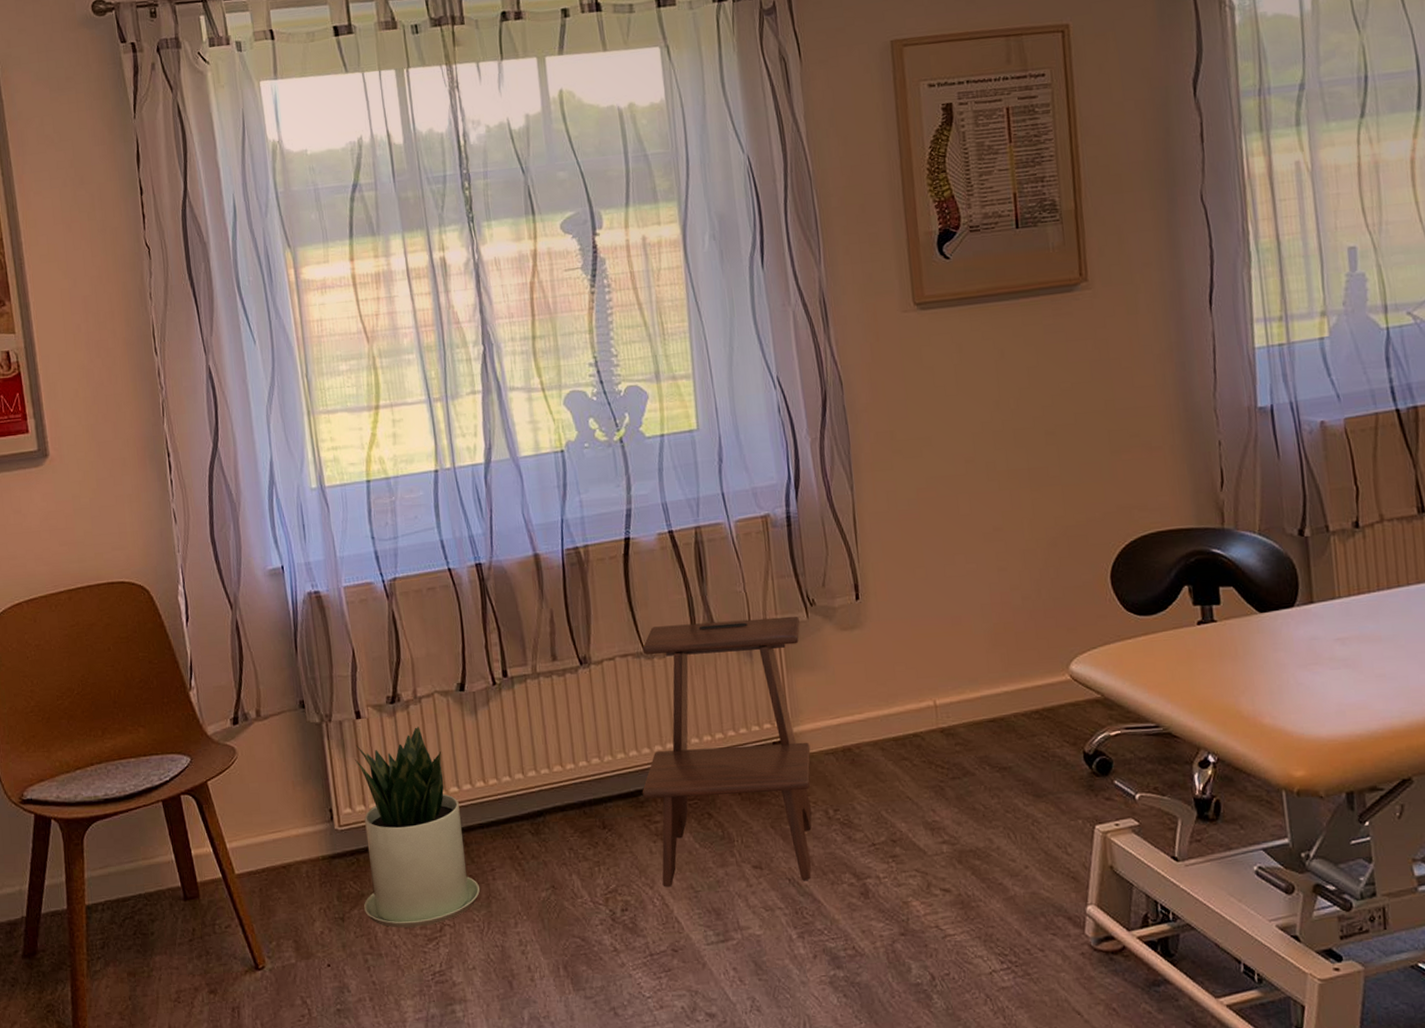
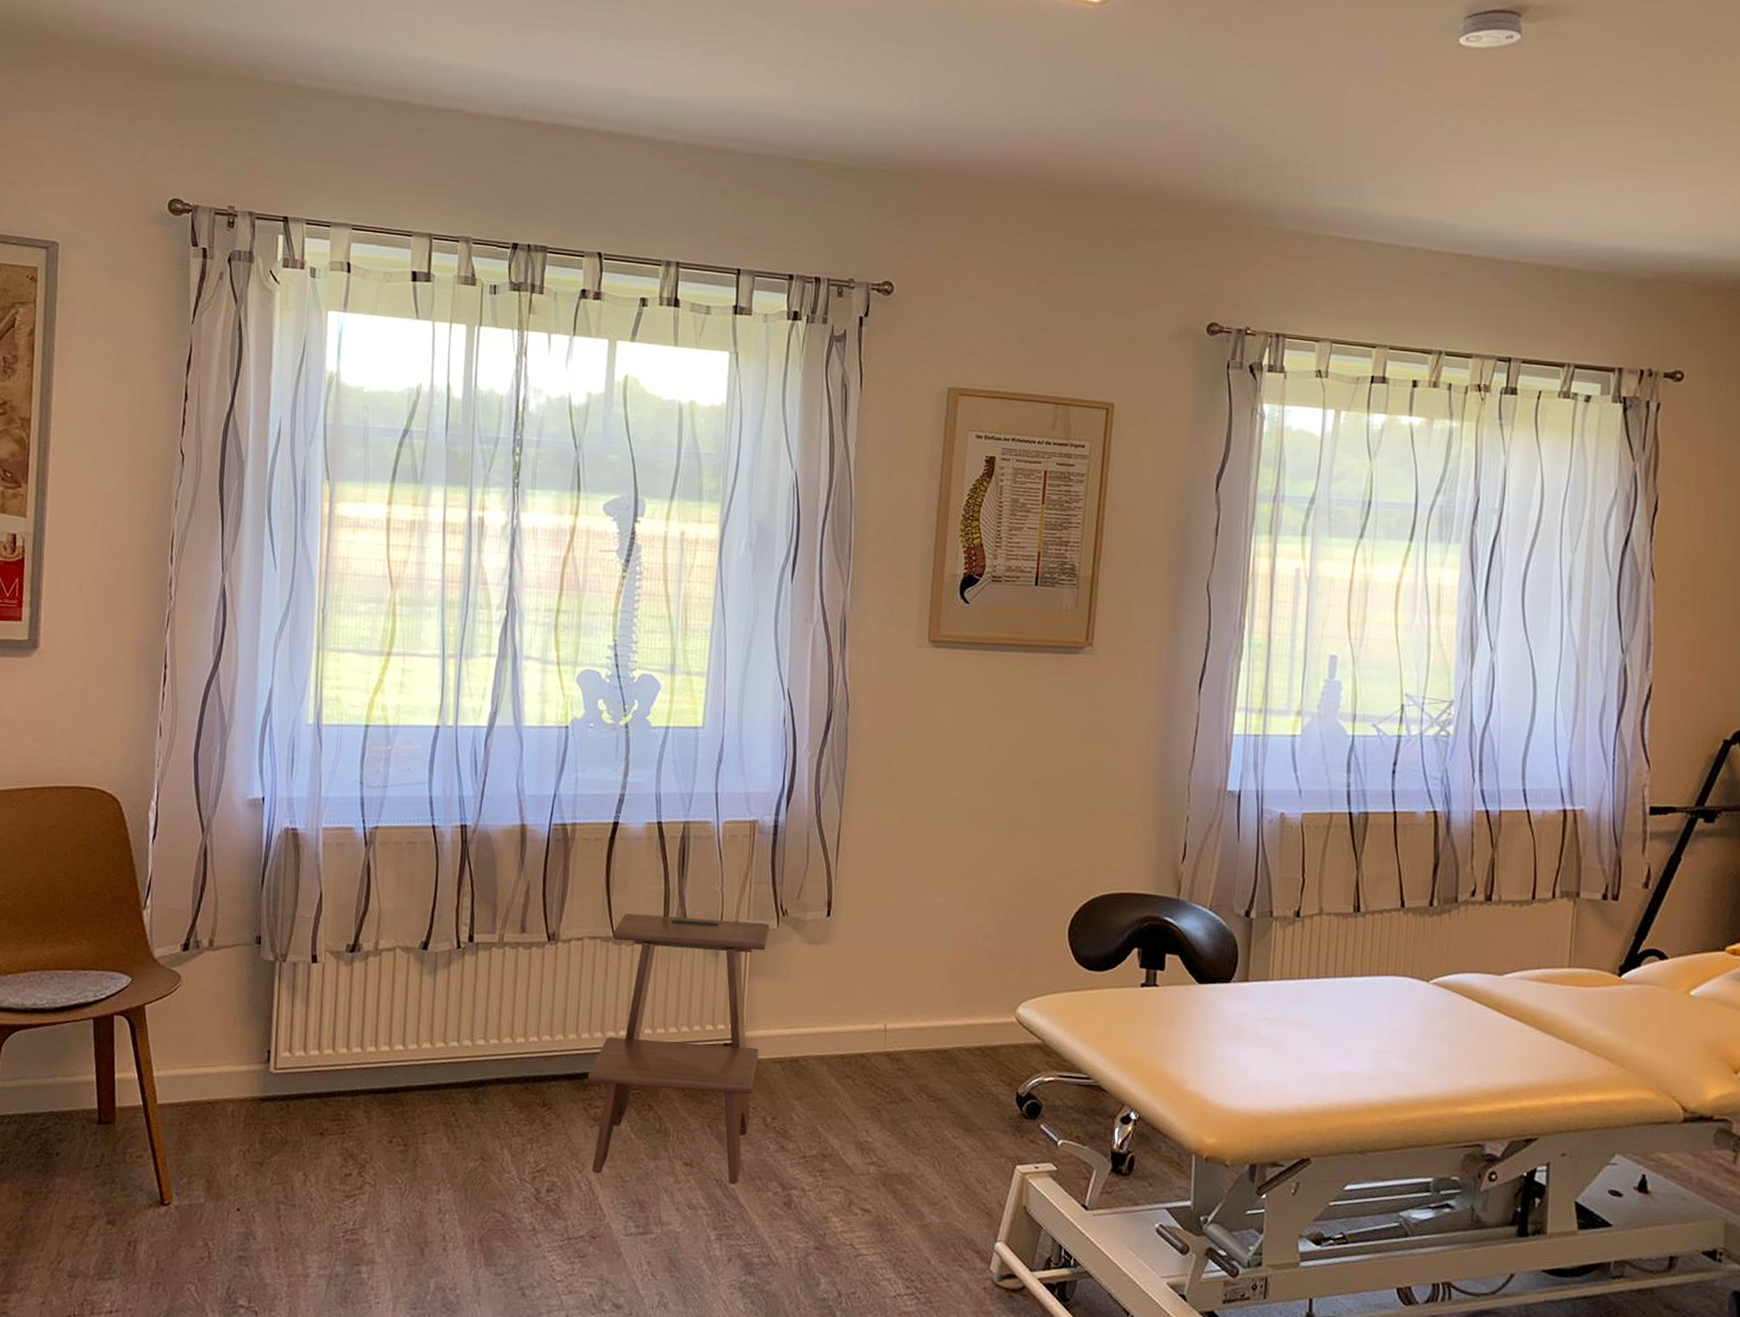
planter: present [354,727,481,928] -> none [285,979,409,1182]

